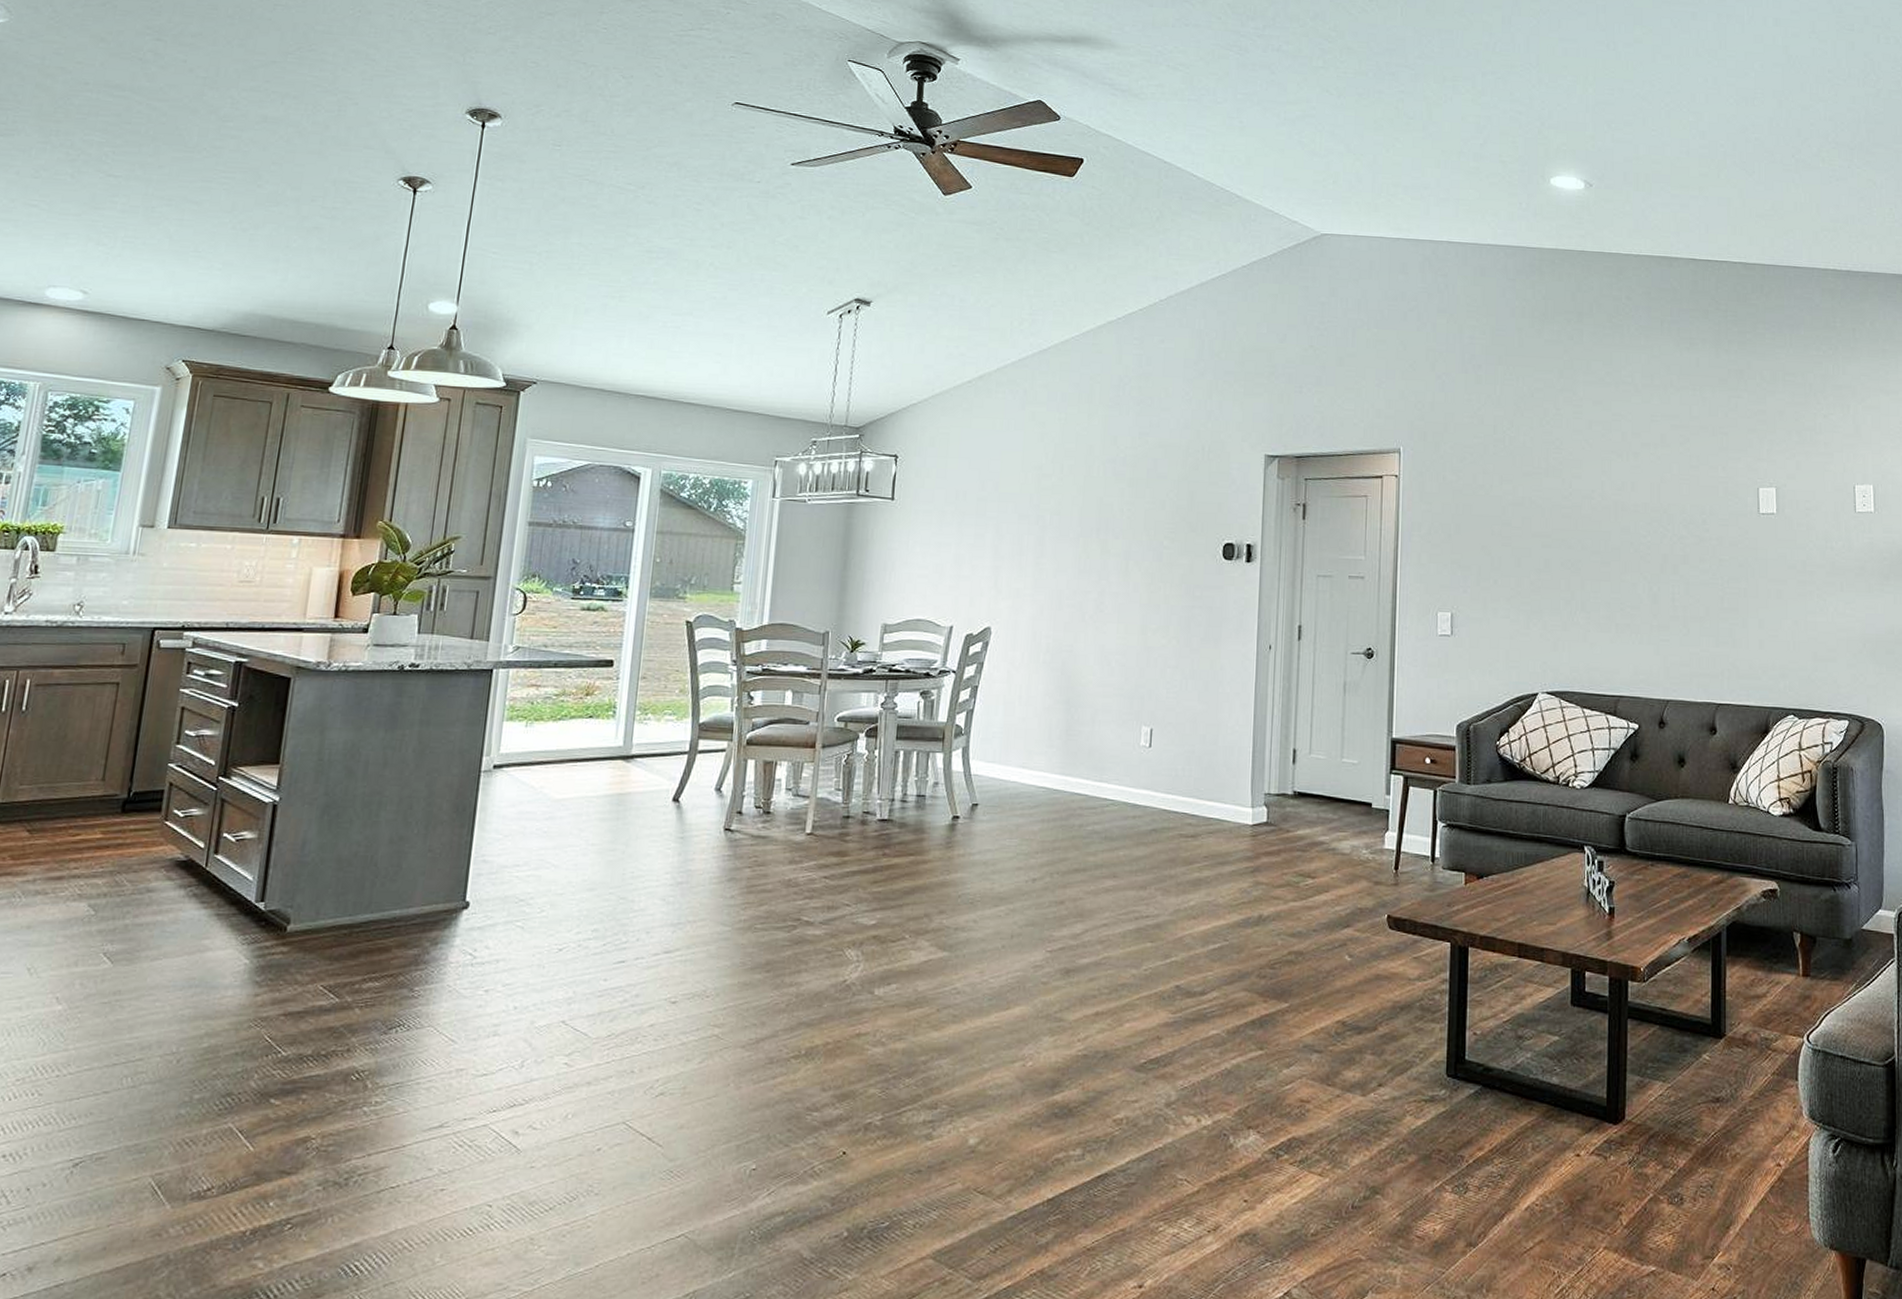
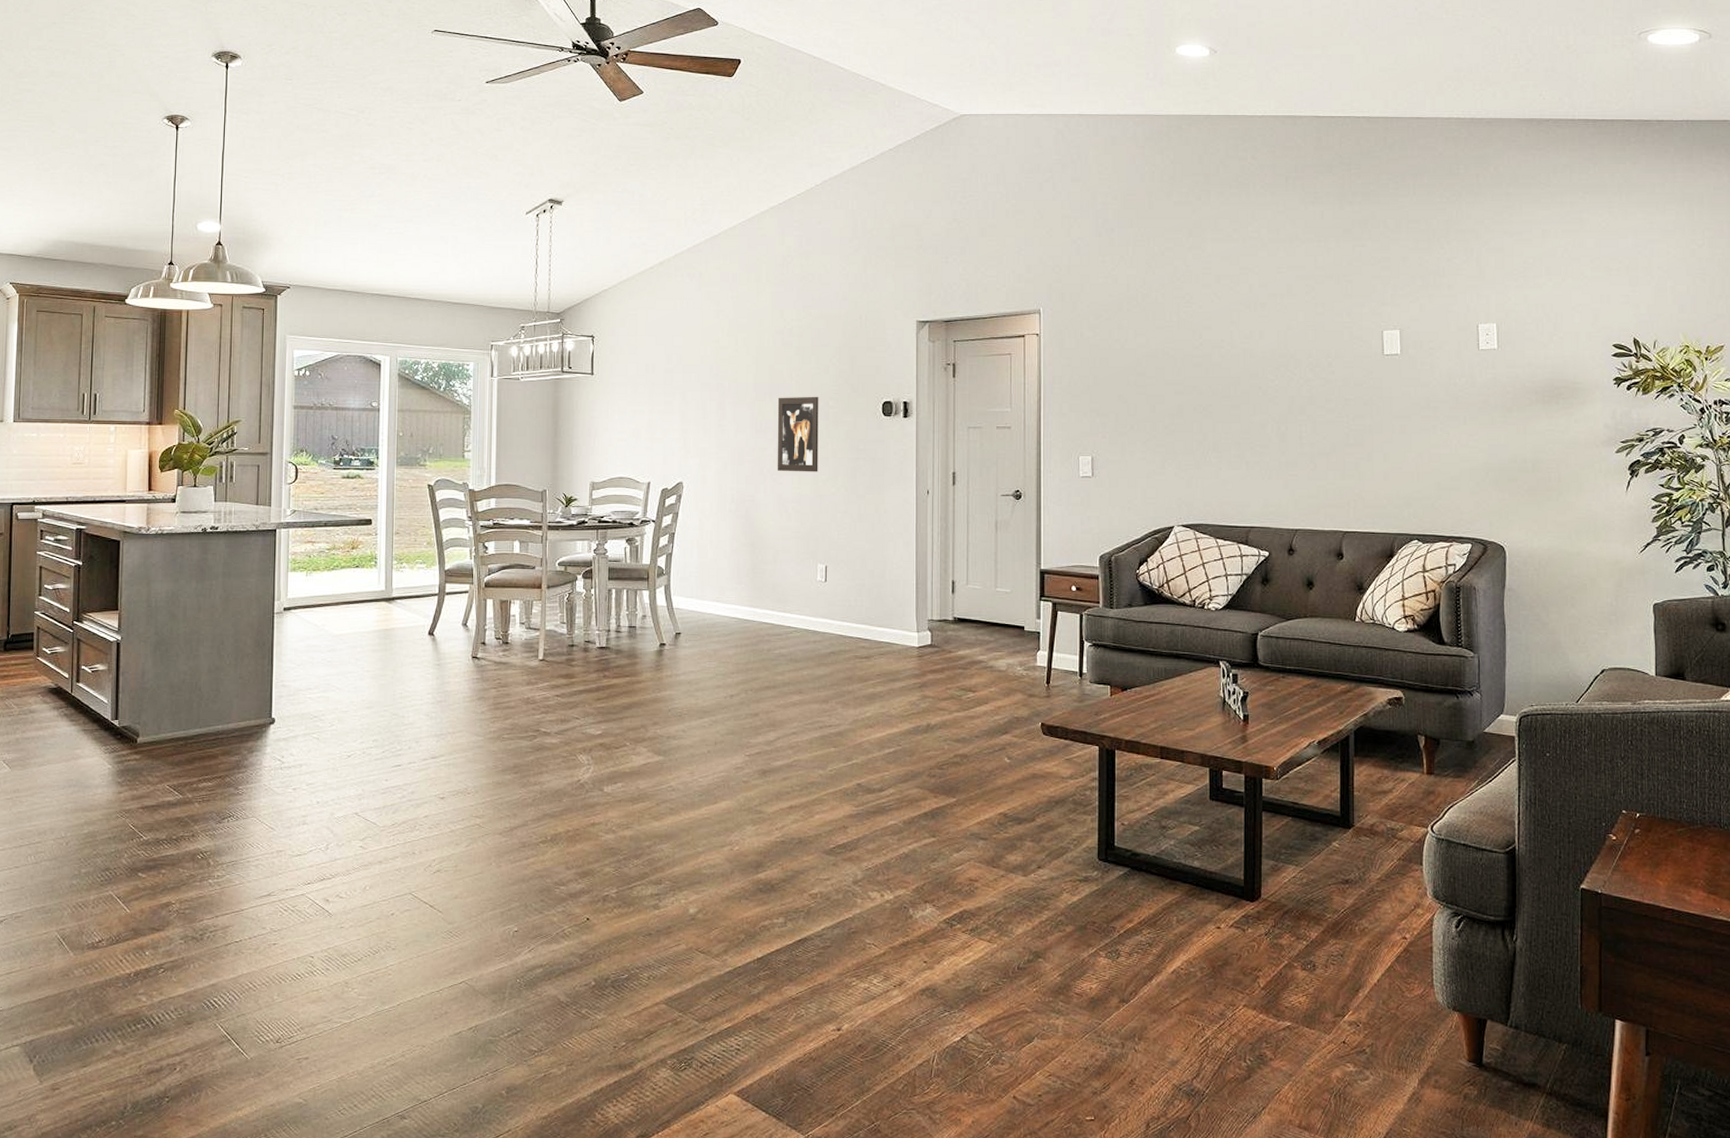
wall art: none [1100,534,1152,621] -> present [777,396,819,472]

